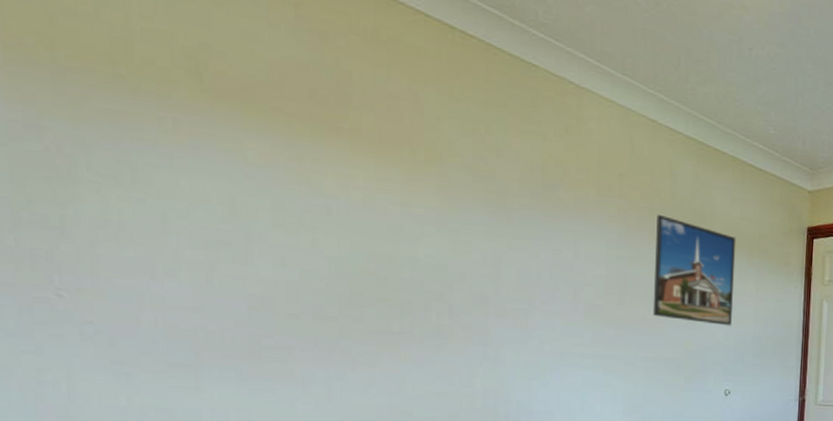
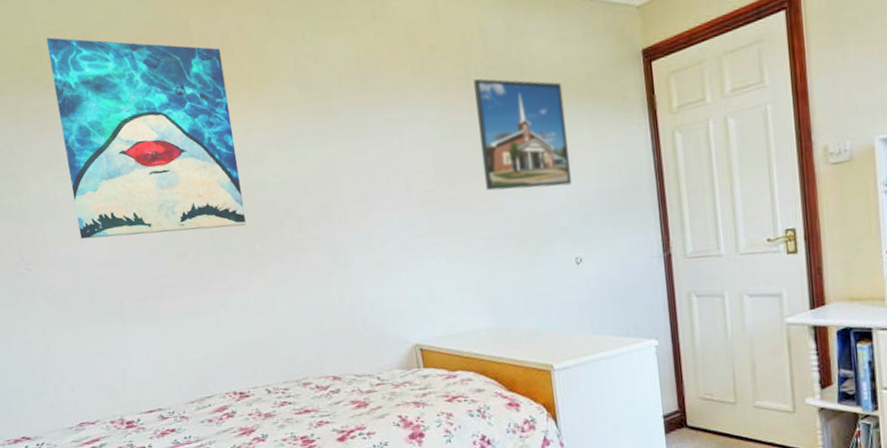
wall art: none [143,35,386,300] -> present [46,37,246,240]

